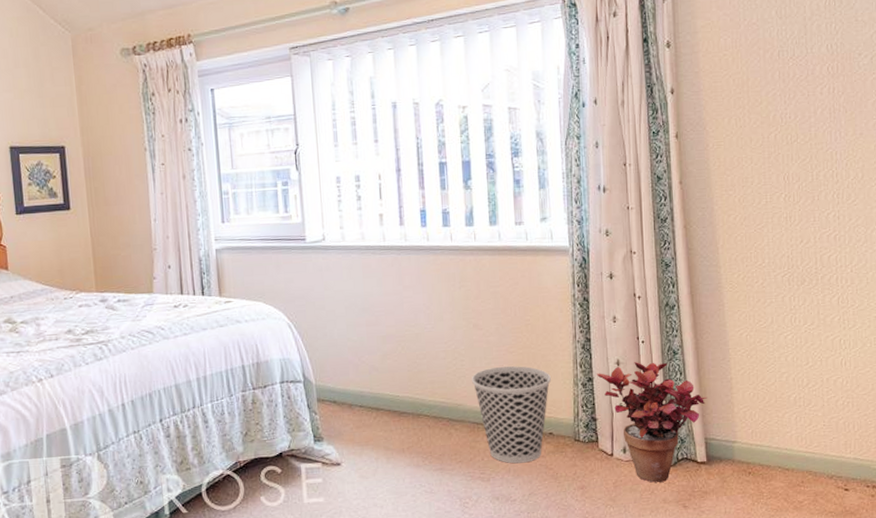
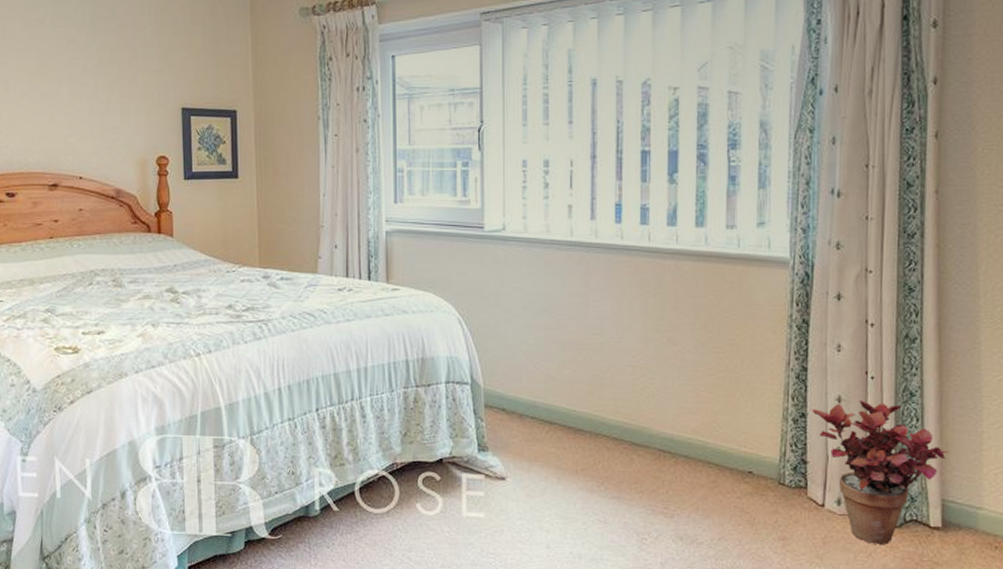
wastebasket: present [472,365,551,464] -> none [661,389,755,502]

